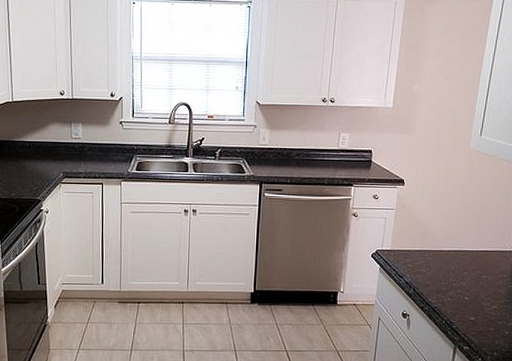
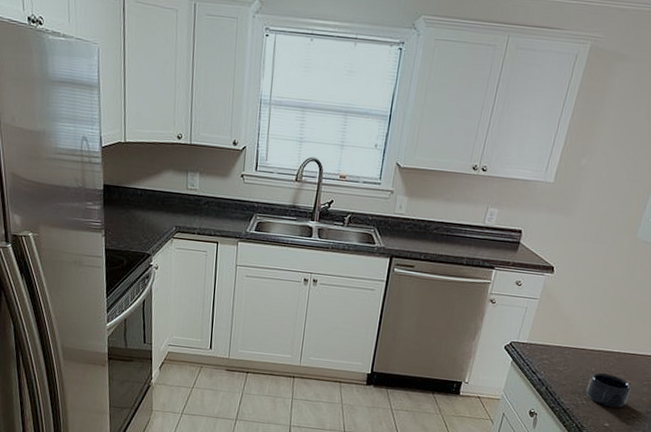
mug: none [449,270,488,302] -> present [586,372,632,408]

